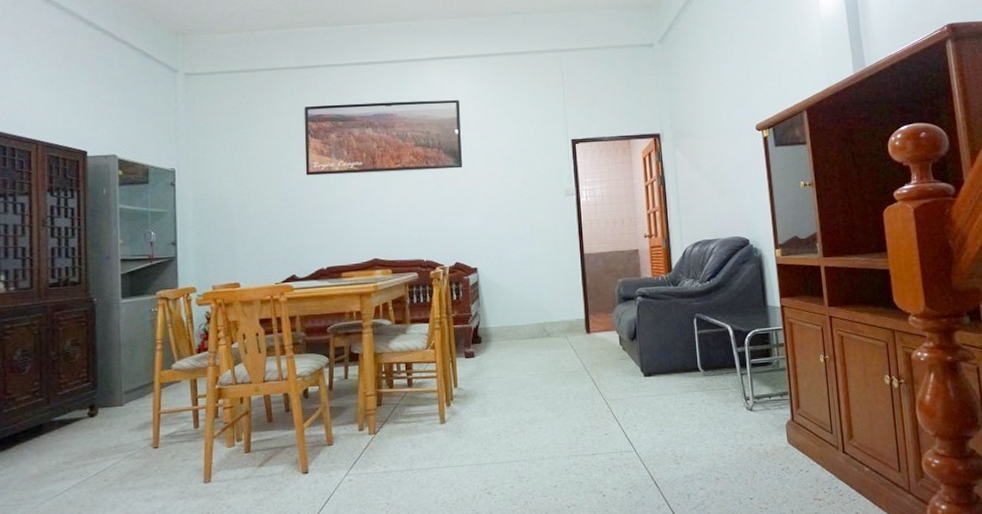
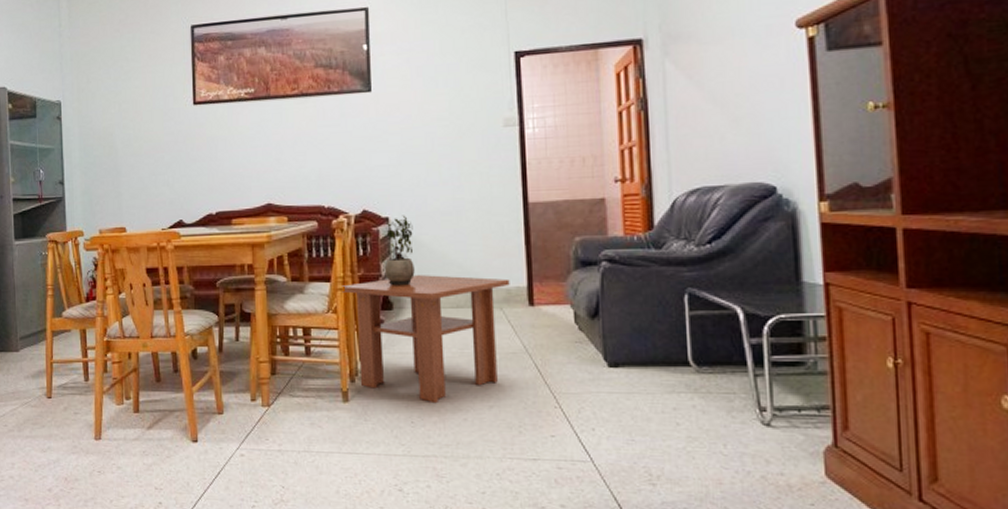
coffee table: none [439,313,572,418] -> present [342,275,510,404]
potted plant: none [474,265,499,324] -> present [384,215,415,286]

